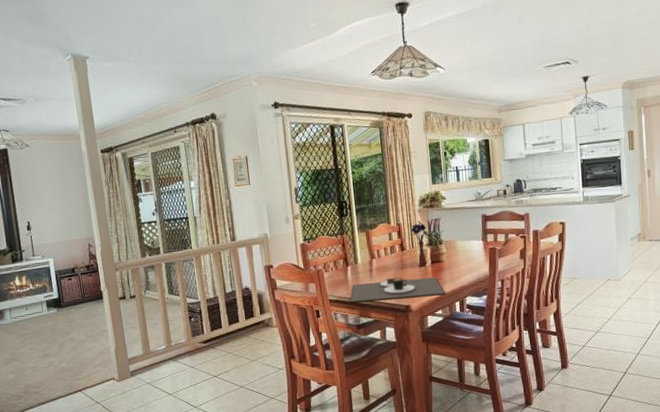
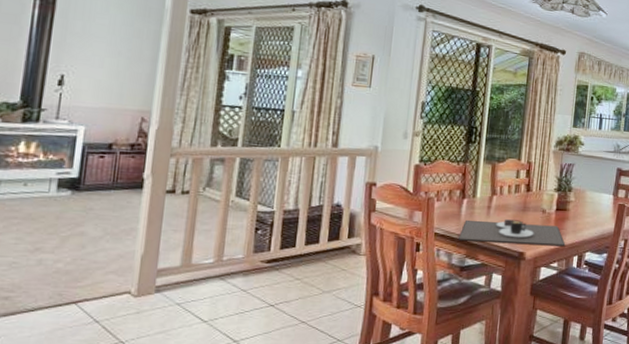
flower arrangement: present [411,220,430,268] -> none [541,162,561,213]

